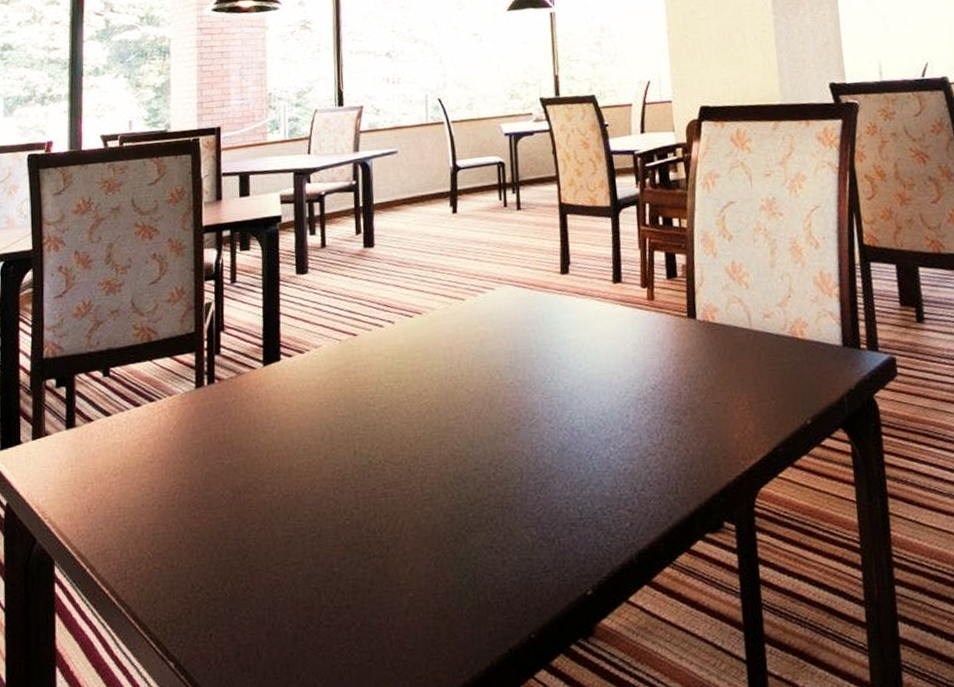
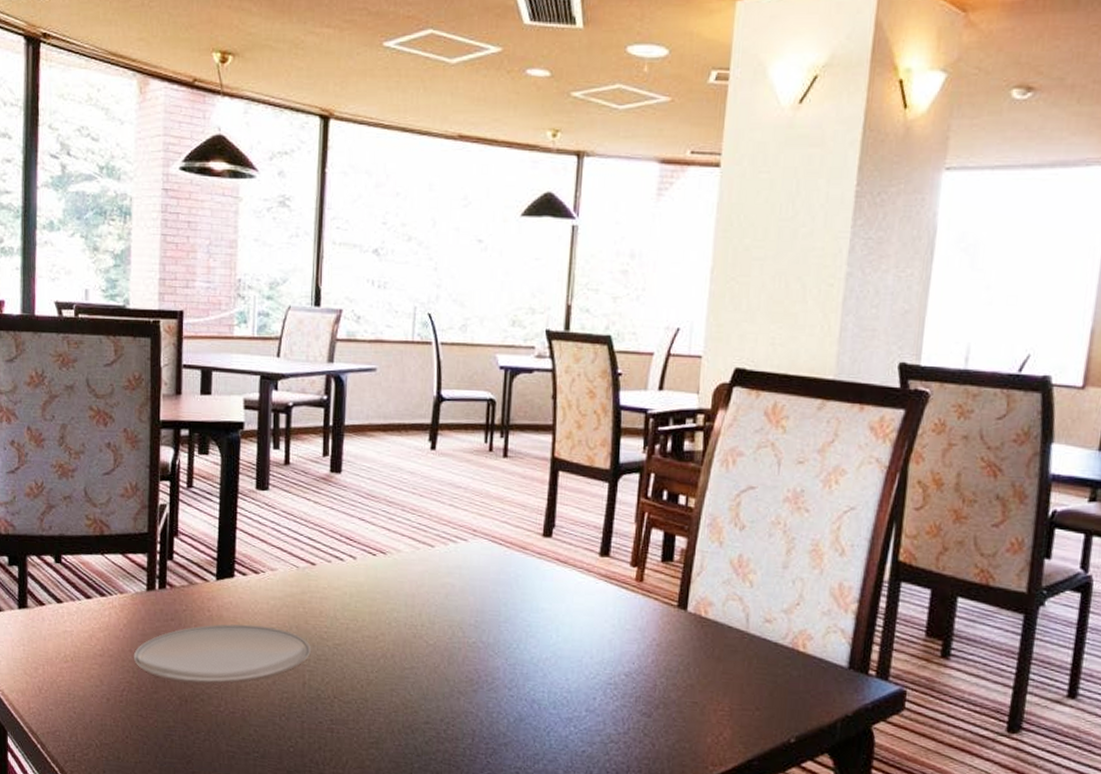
plate: none [184,402,359,475] -> present [133,624,311,685]

